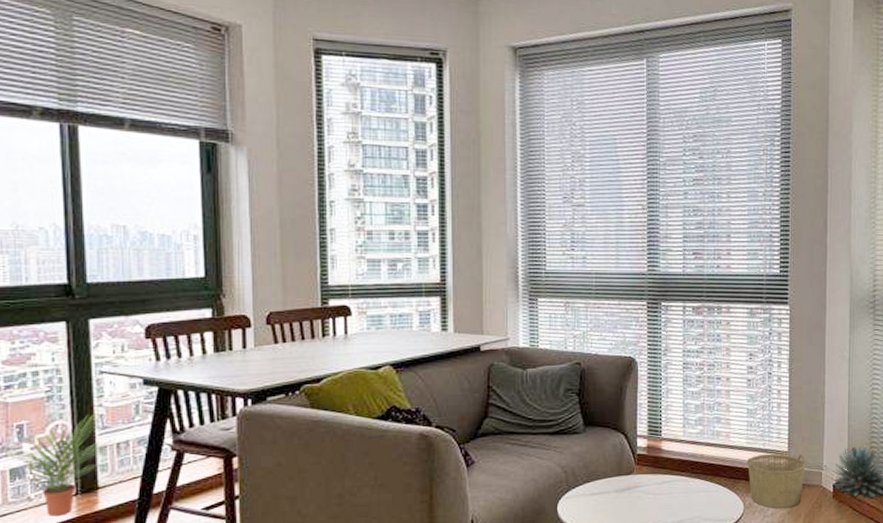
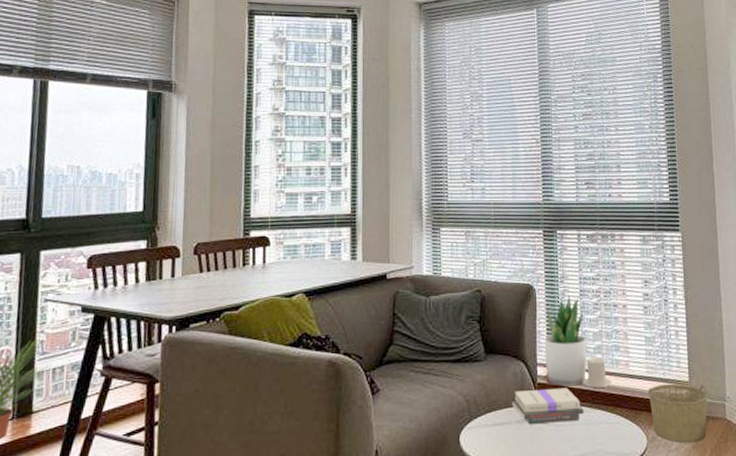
books: none [610,458,683,493] -> present [512,388,584,424]
planter: none [645,368,687,457] -> present [544,295,587,386]
candle: none [682,429,712,459] -> present [582,357,612,389]

